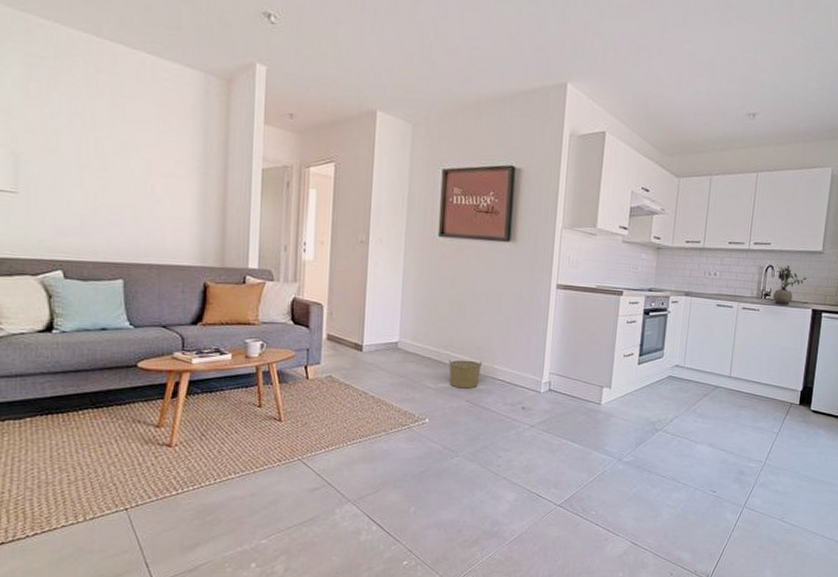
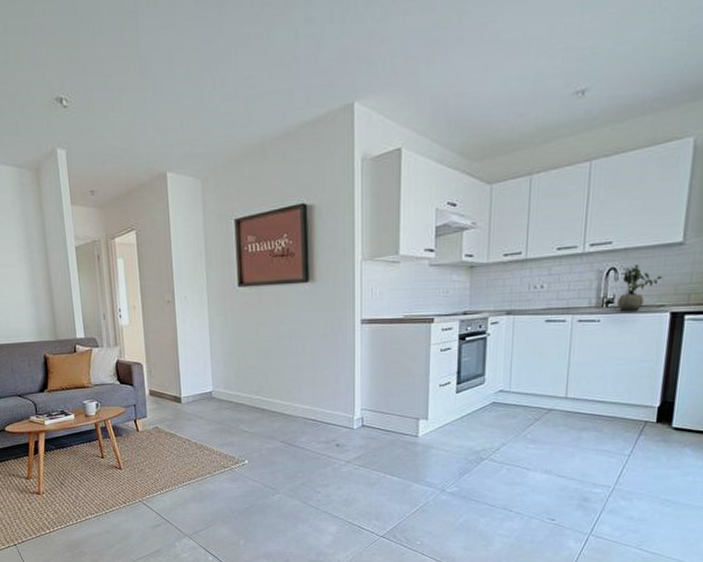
basket: present [449,359,483,389] -> none [261,403,293,430]

